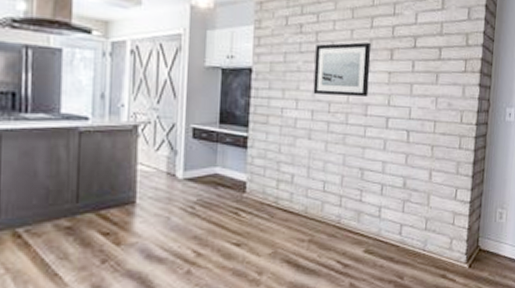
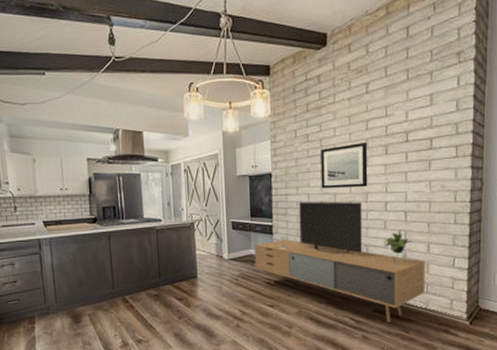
media console: none [219,108,426,267] -> present [254,201,425,323]

